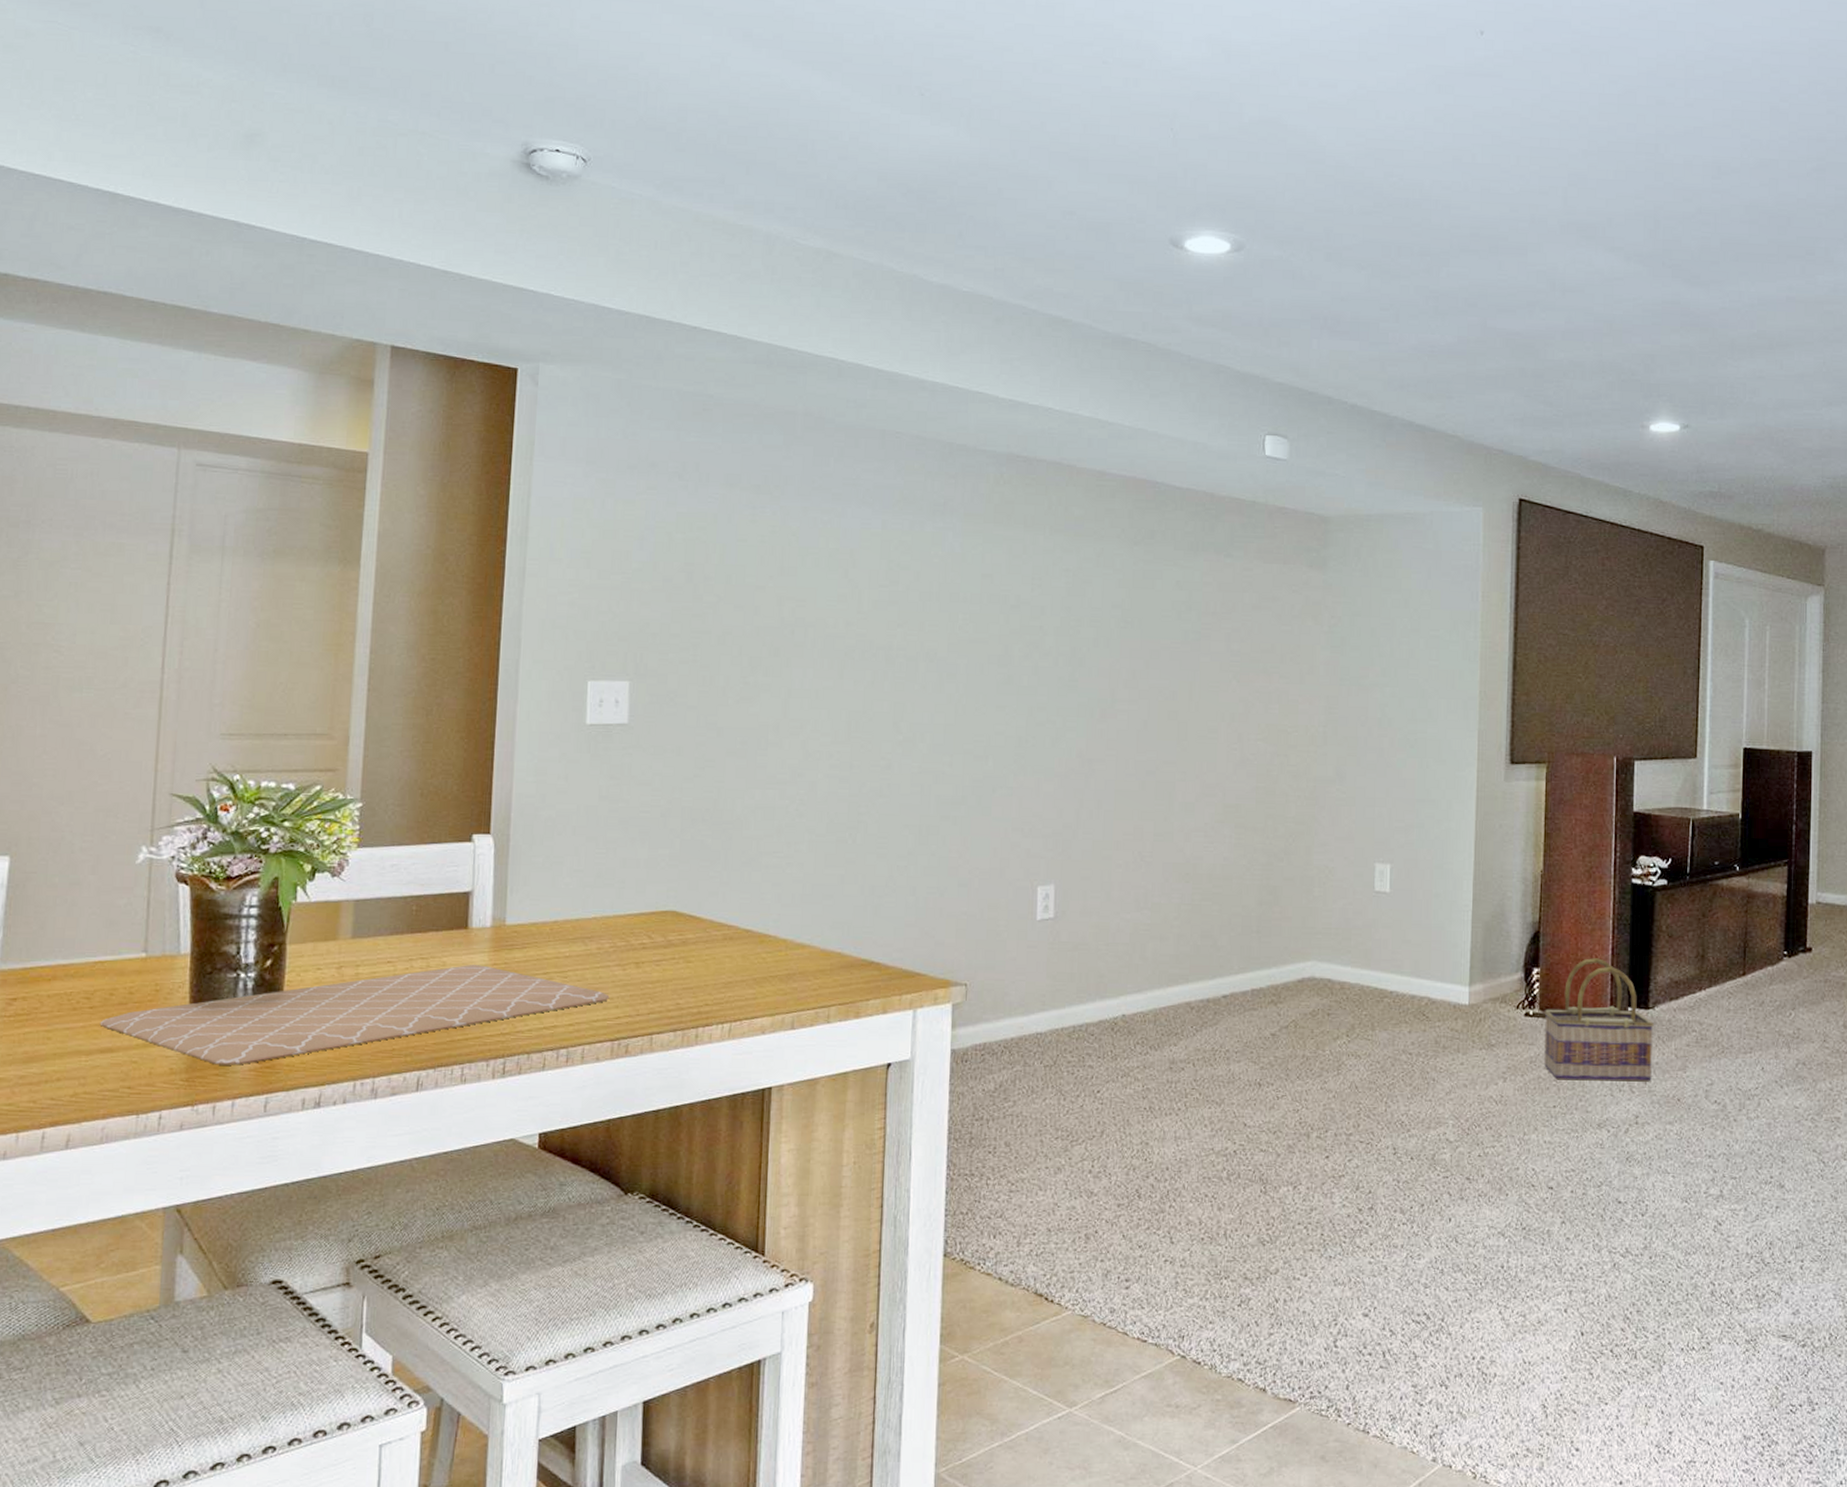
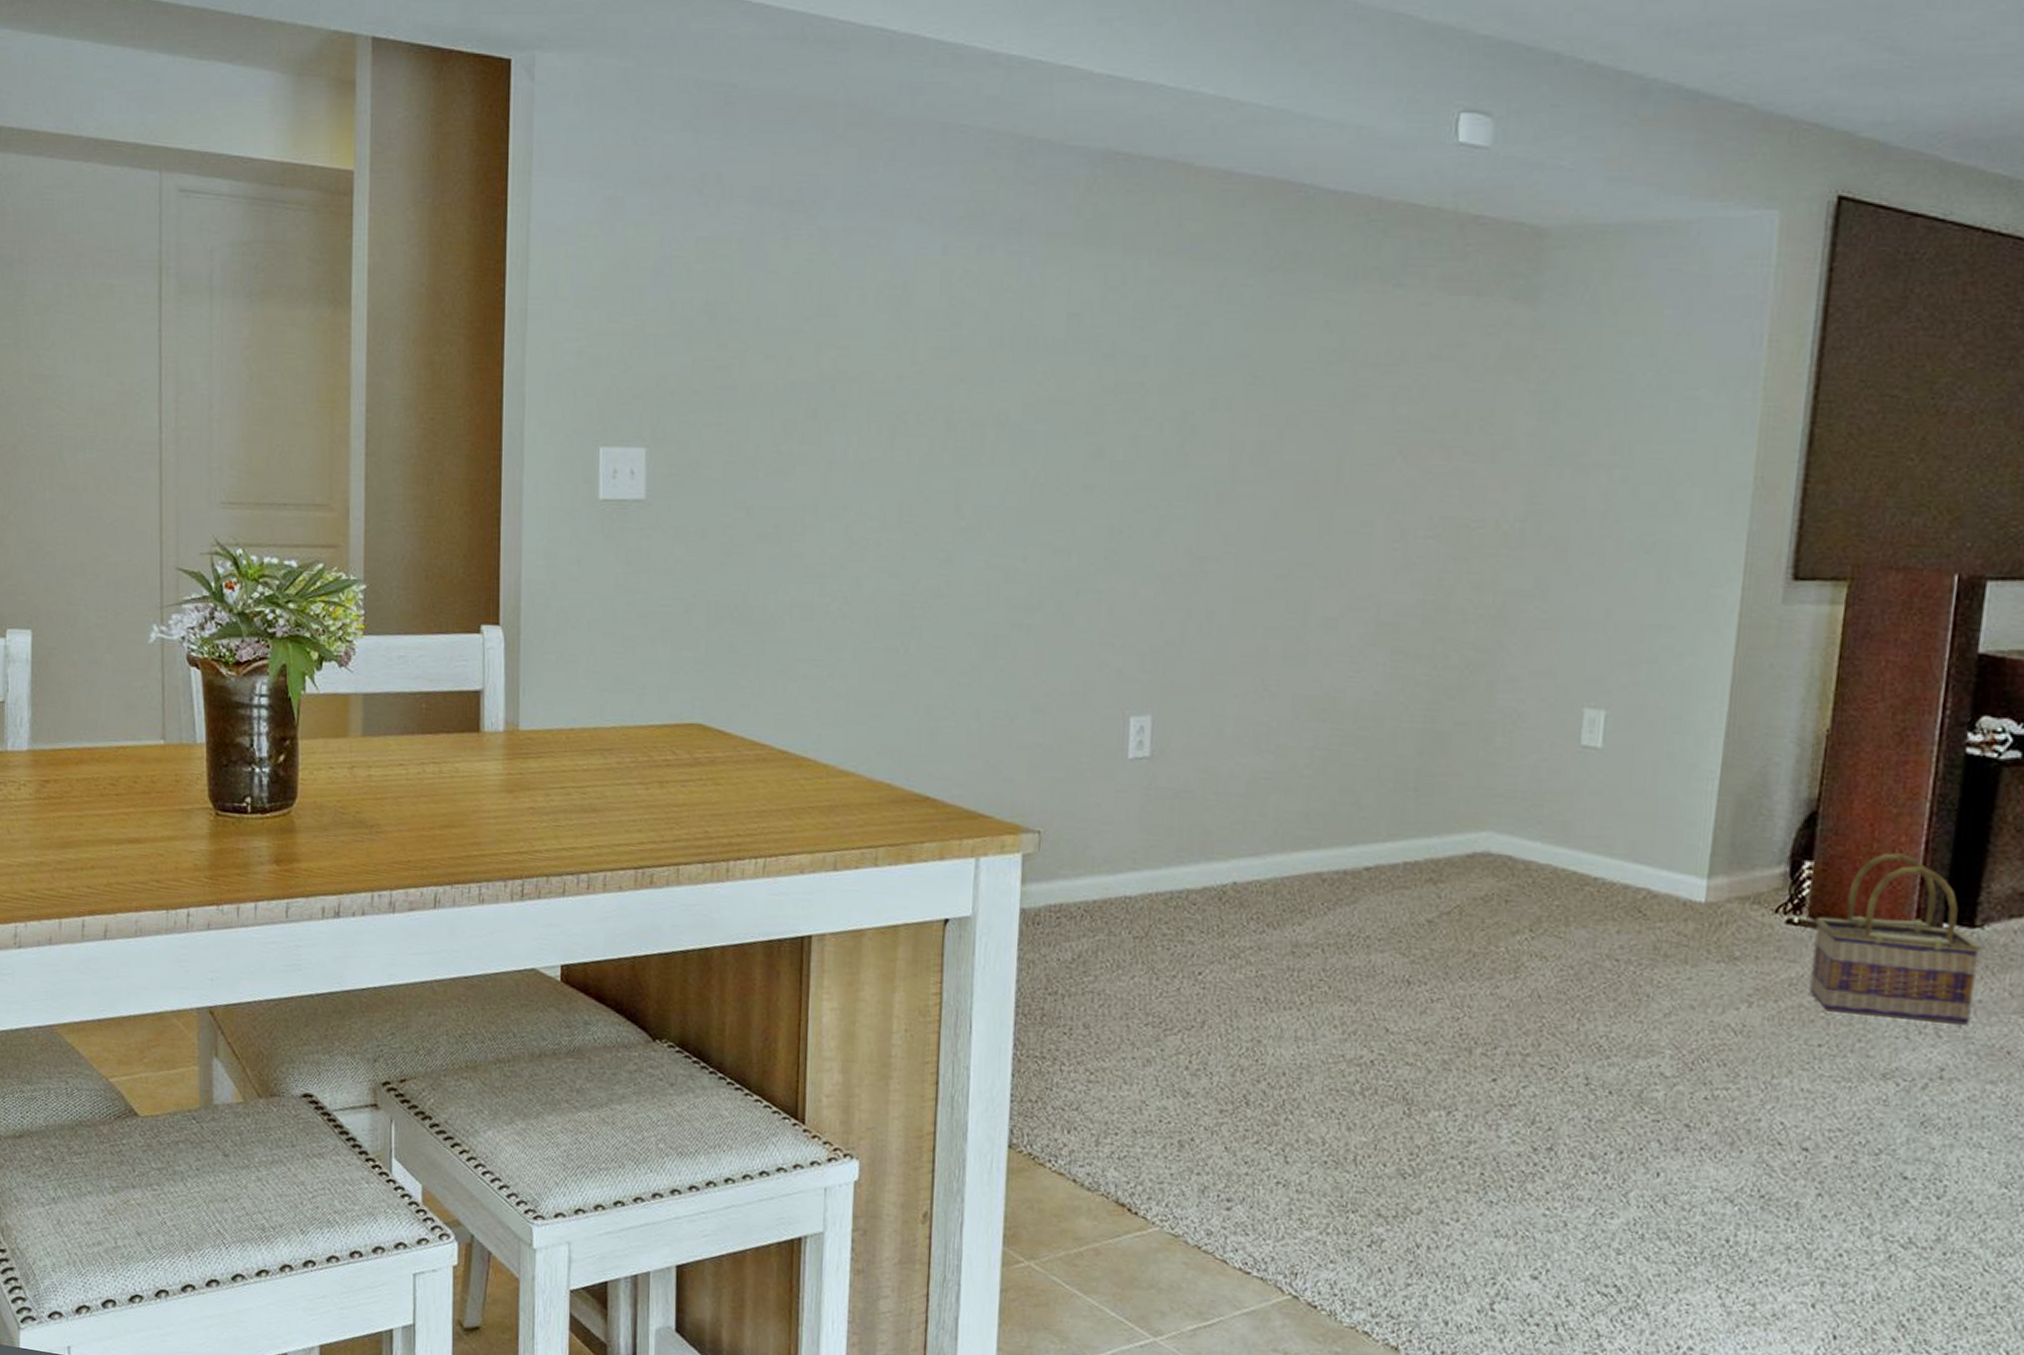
placemat: present [99,964,610,1065] -> none [126,772,632,866]

